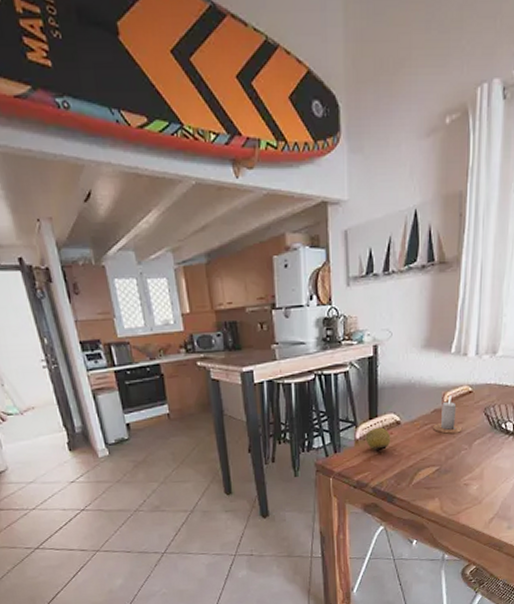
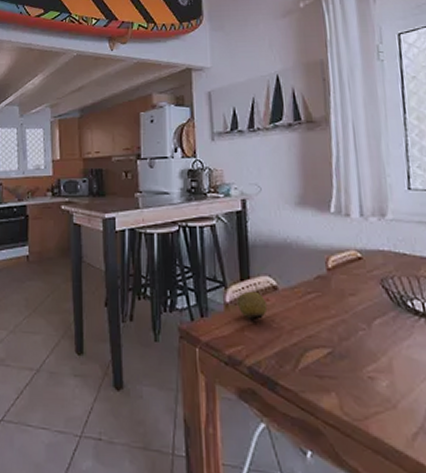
candle: present [433,395,463,434] -> none [318,260,356,307]

